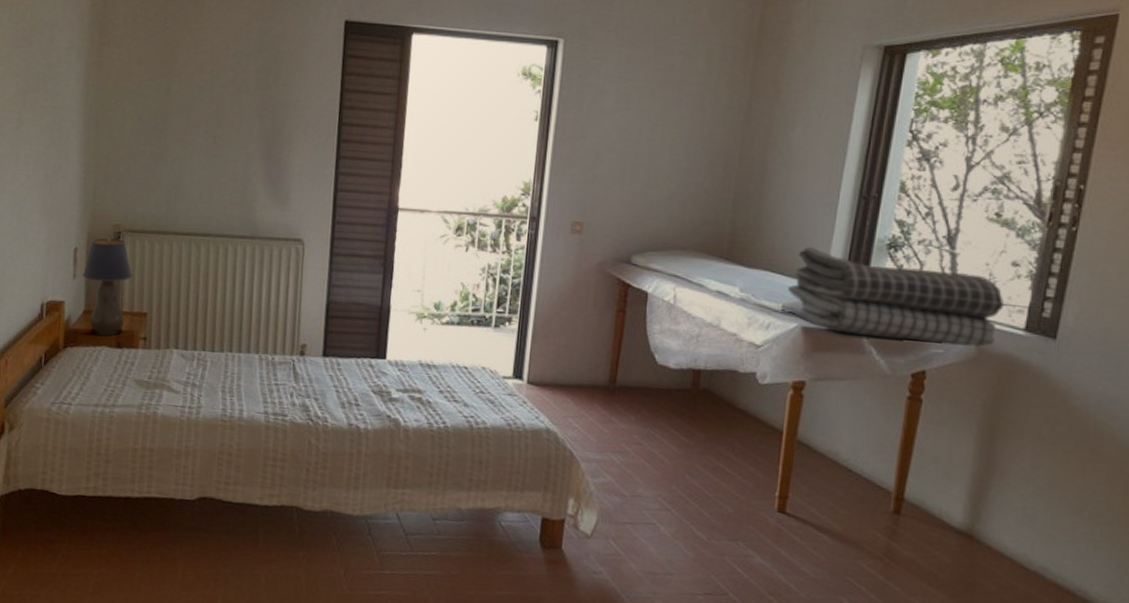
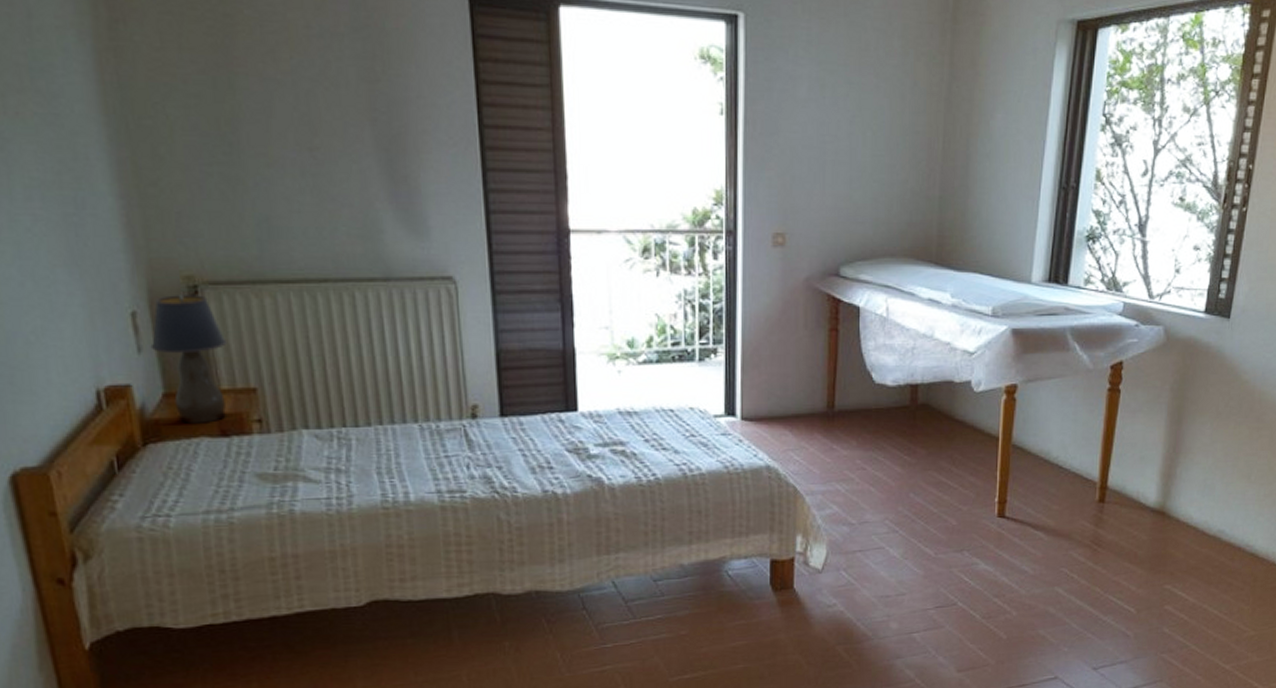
towel: present [782,246,1005,347] -> none [992,243,1188,334]

